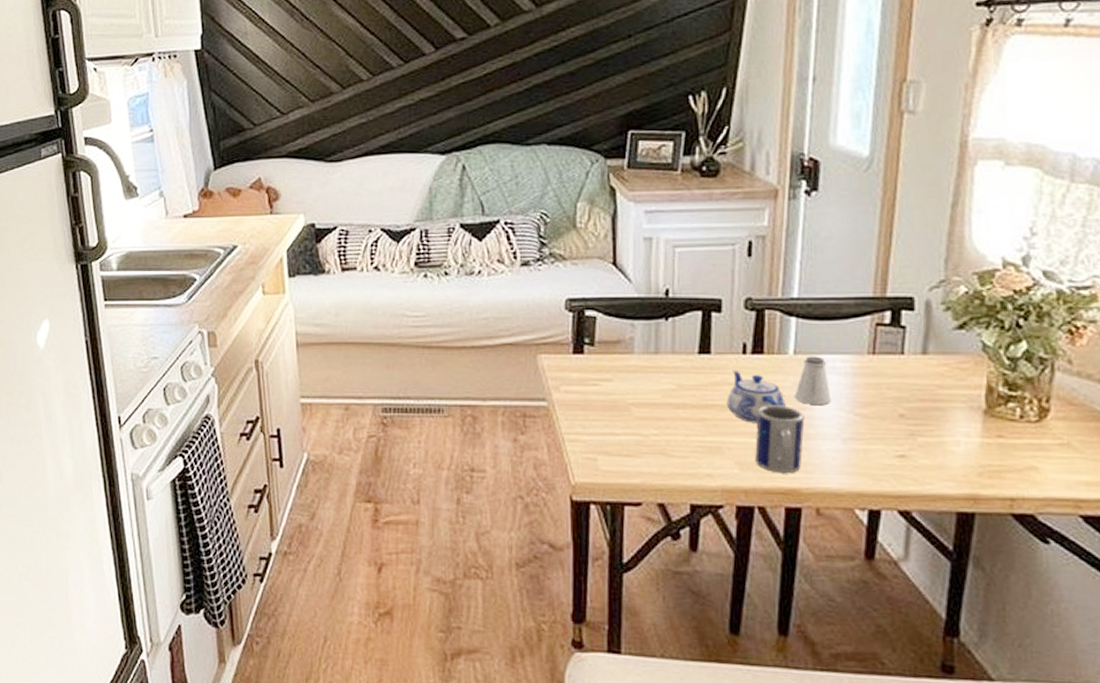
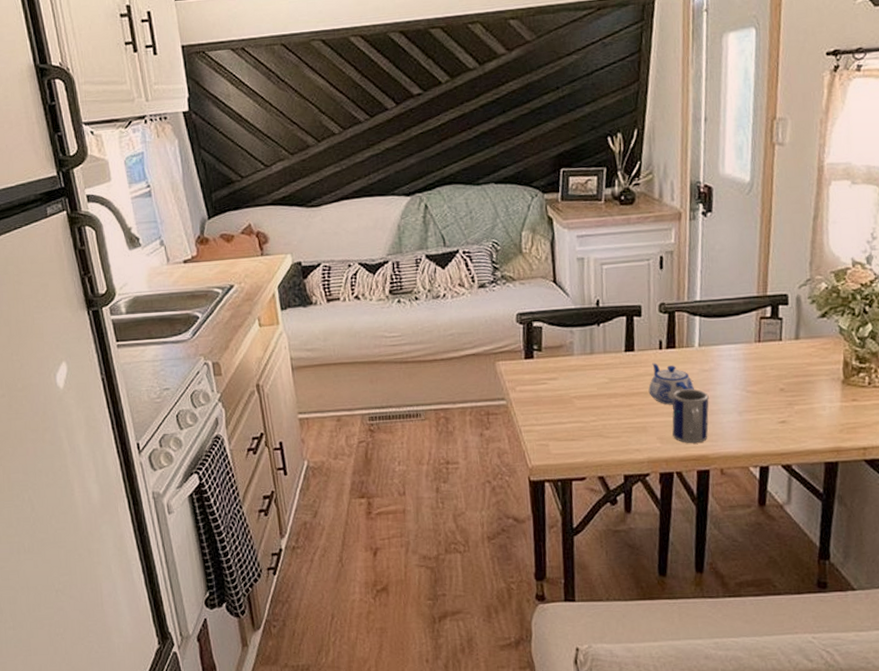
saltshaker: present [794,356,832,405] -> none [700,347,729,386]

